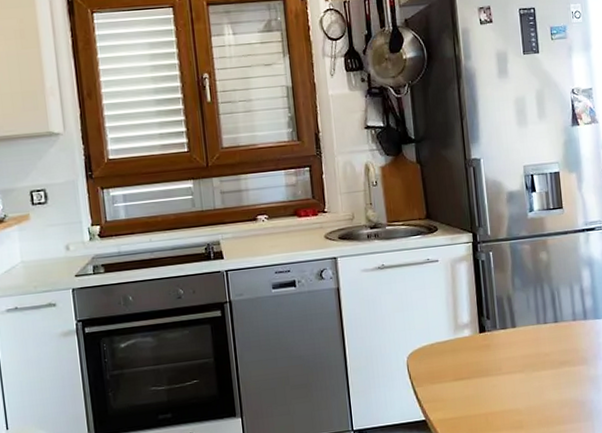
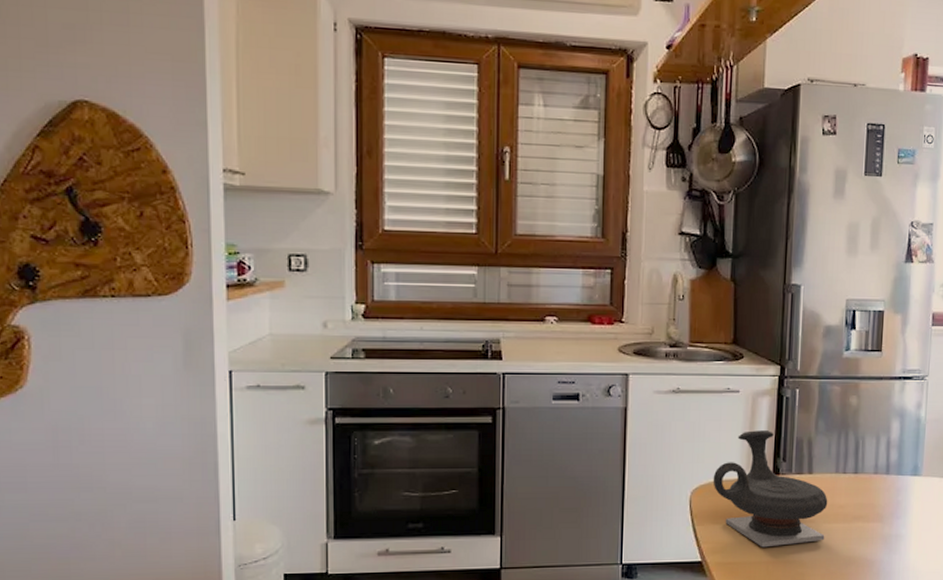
teapot: none [425,293,536,401] -> present [713,430,828,548]

